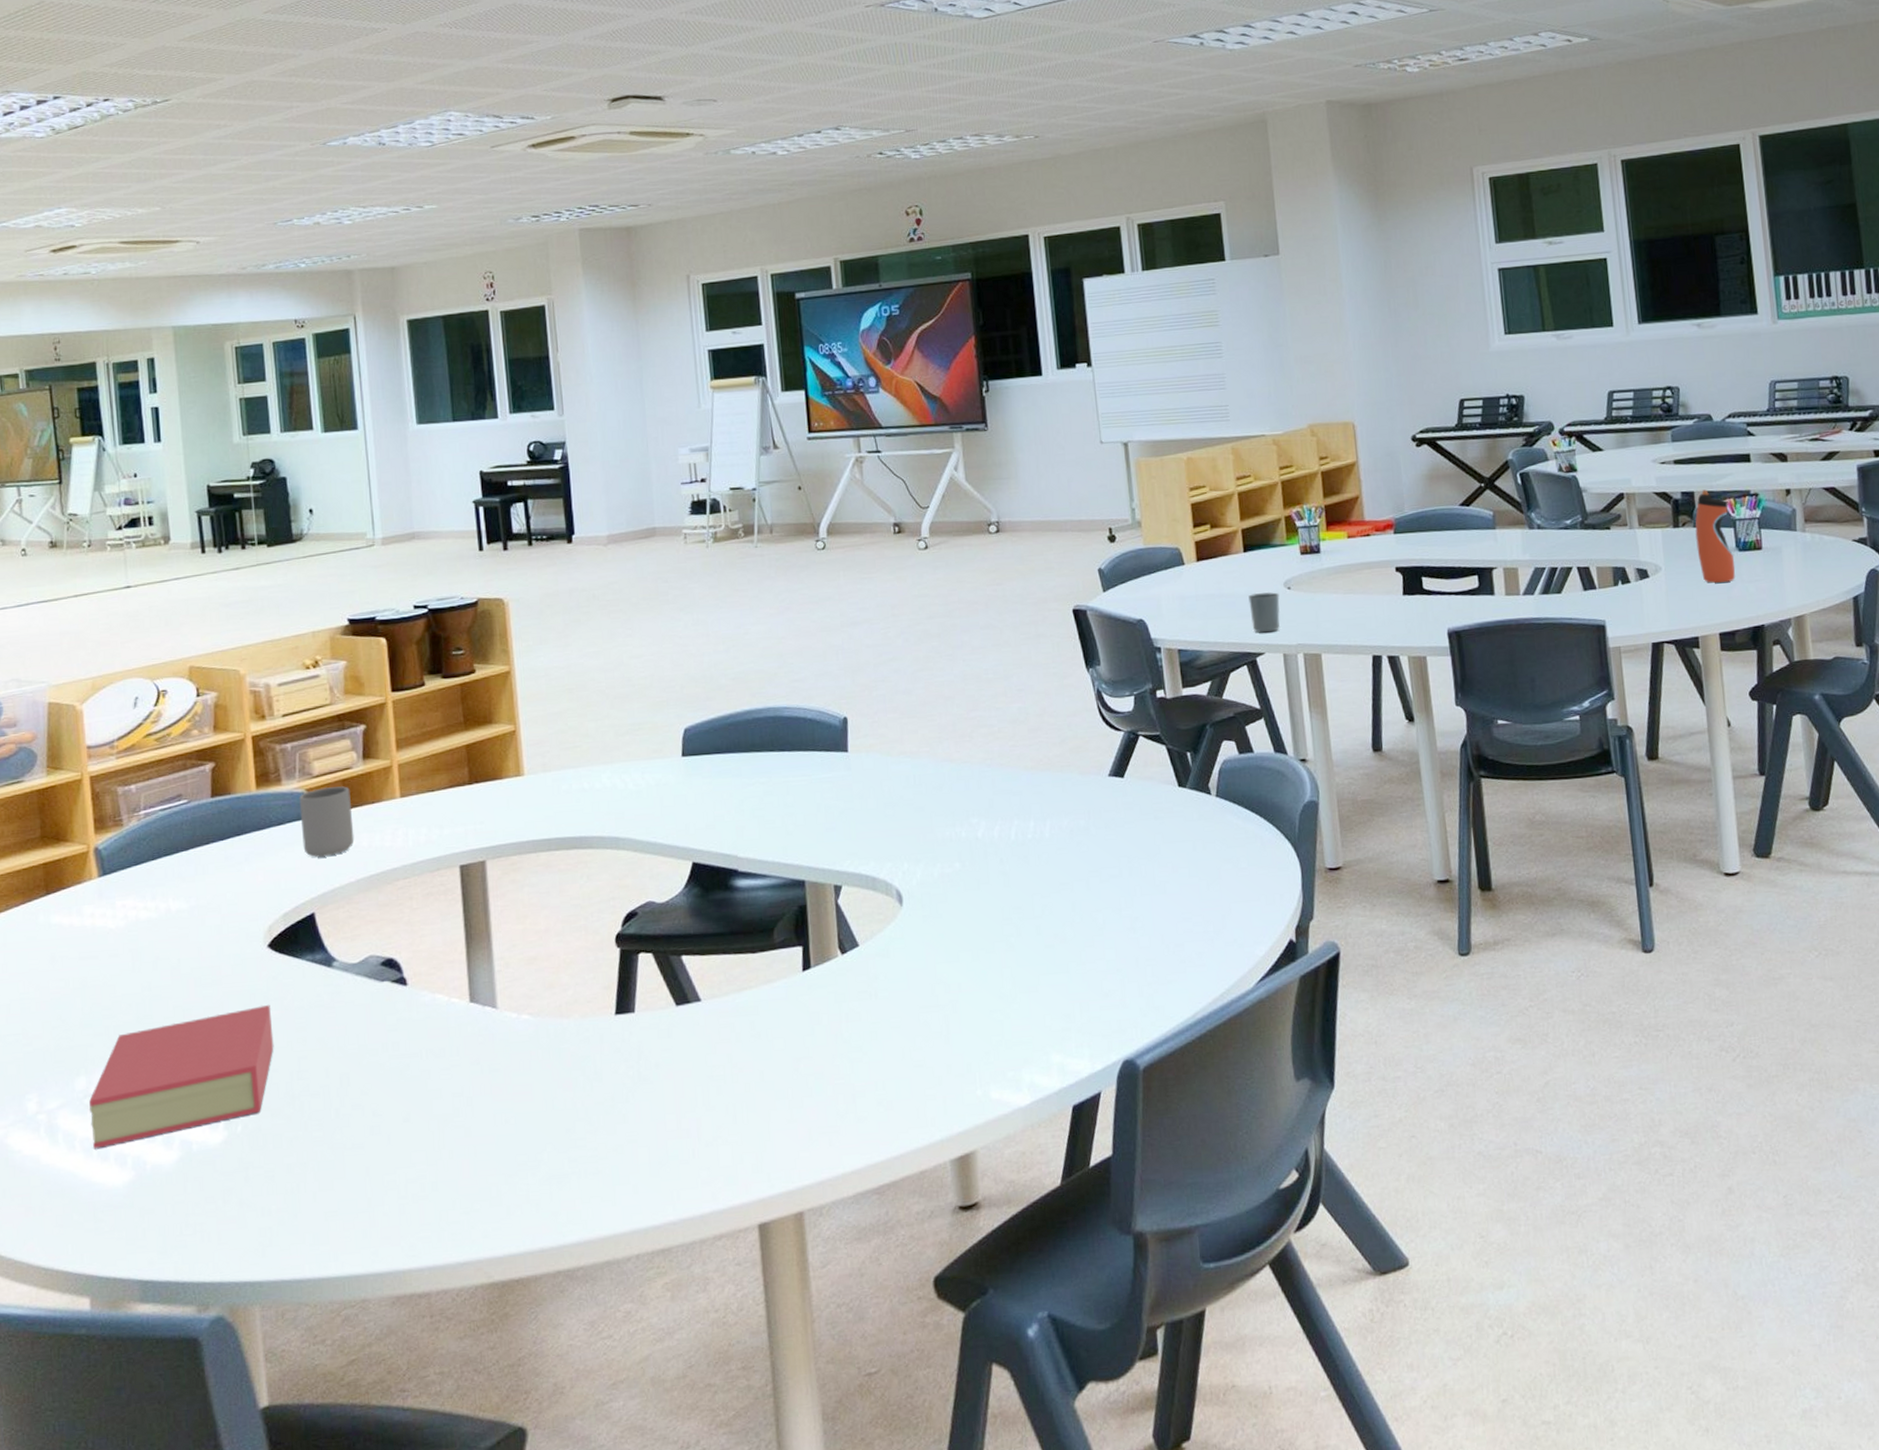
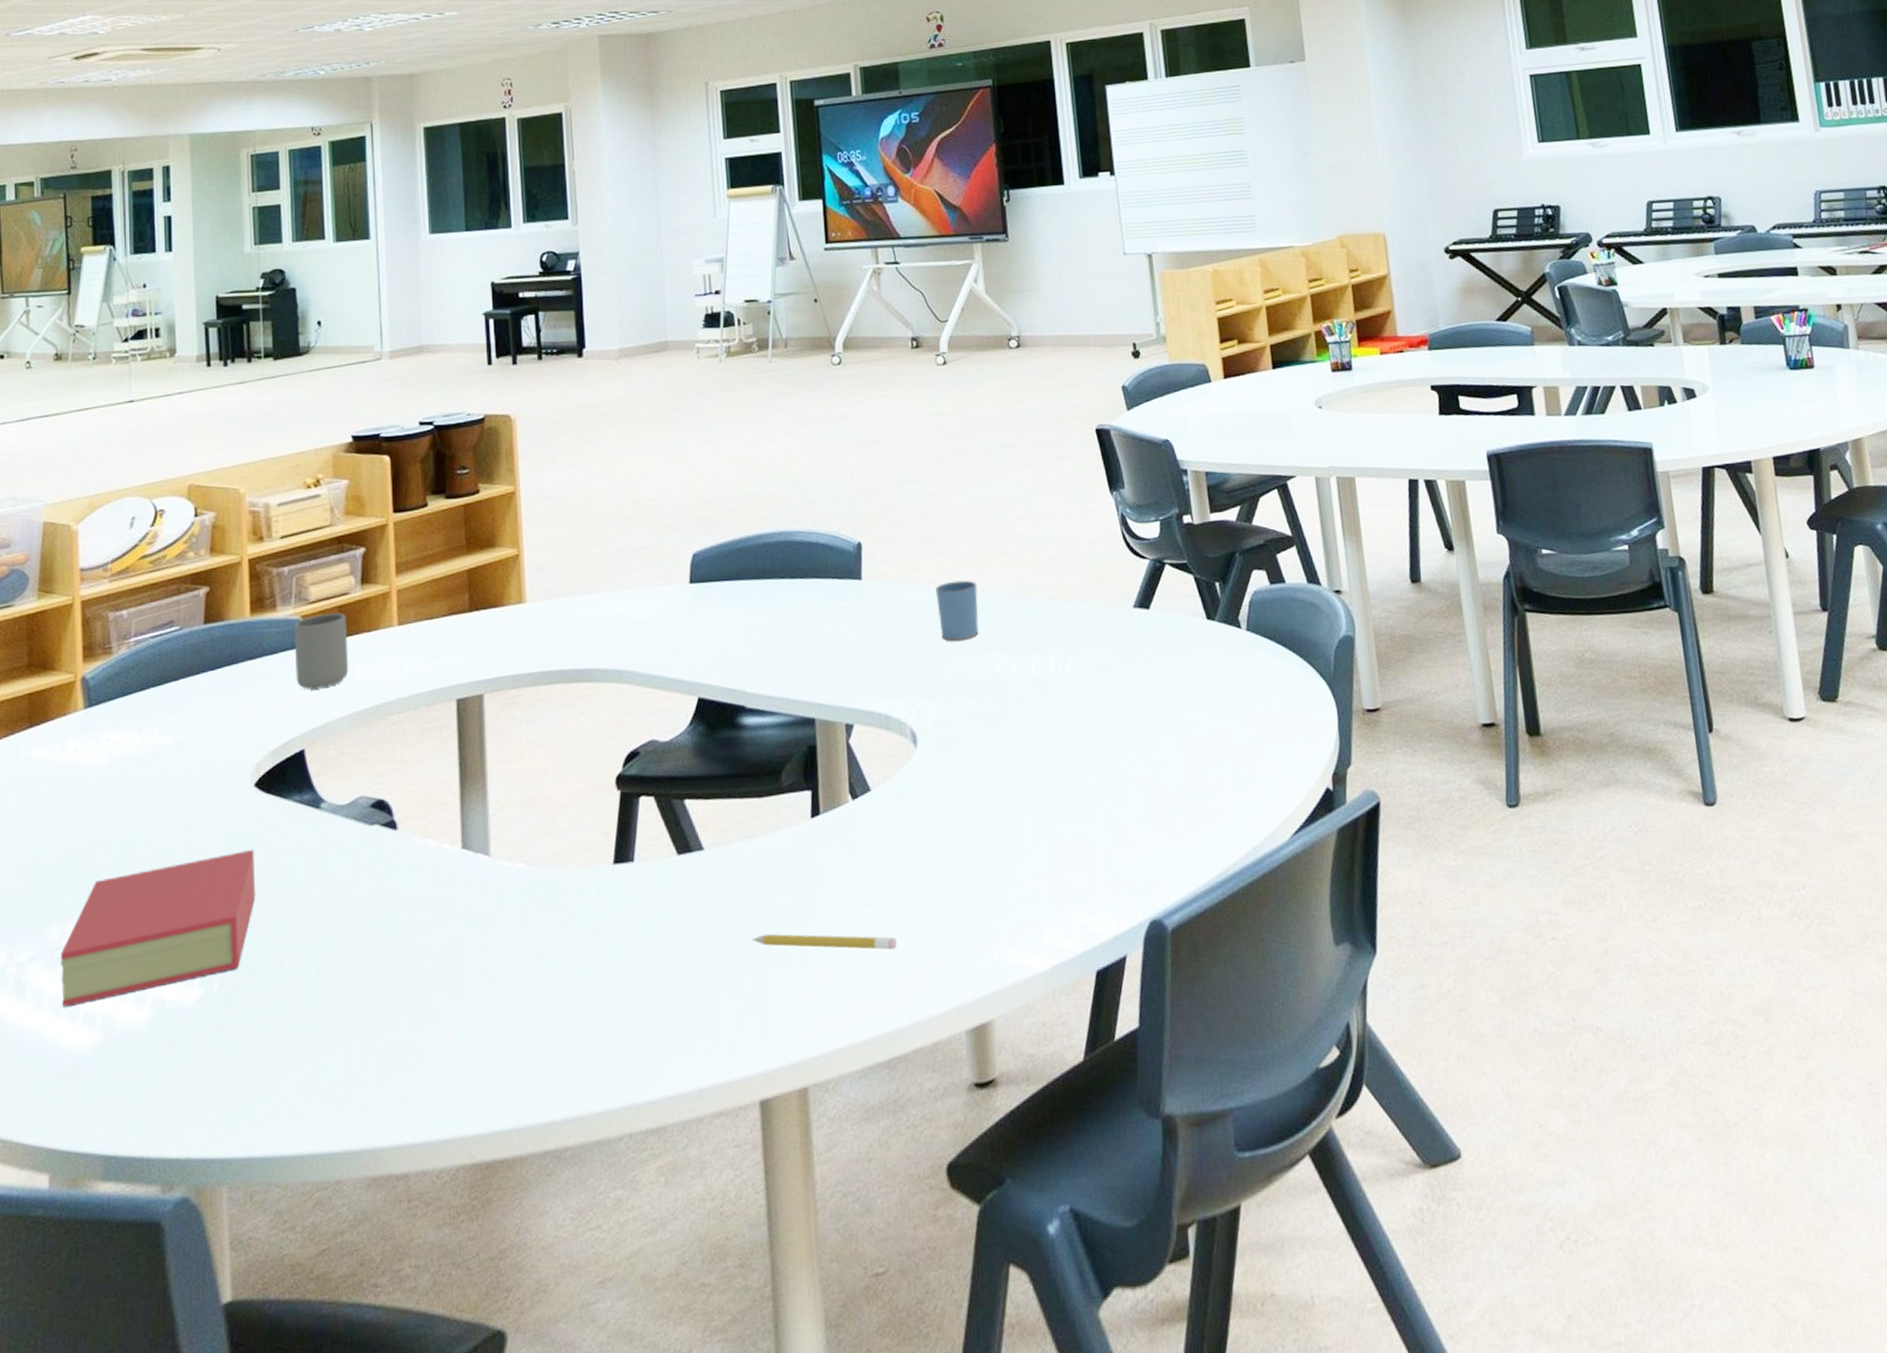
pencil: none [748,1076,886,1090] -> present [751,933,898,951]
mug: none [919,752,961,809] -> present [936,580,979,642]
cup: present [1248,592,1281,633] -> none [1278,411,1312,454]
water bottle: present [1695,490,1736,583] -> none [1742,304,1787,404]

